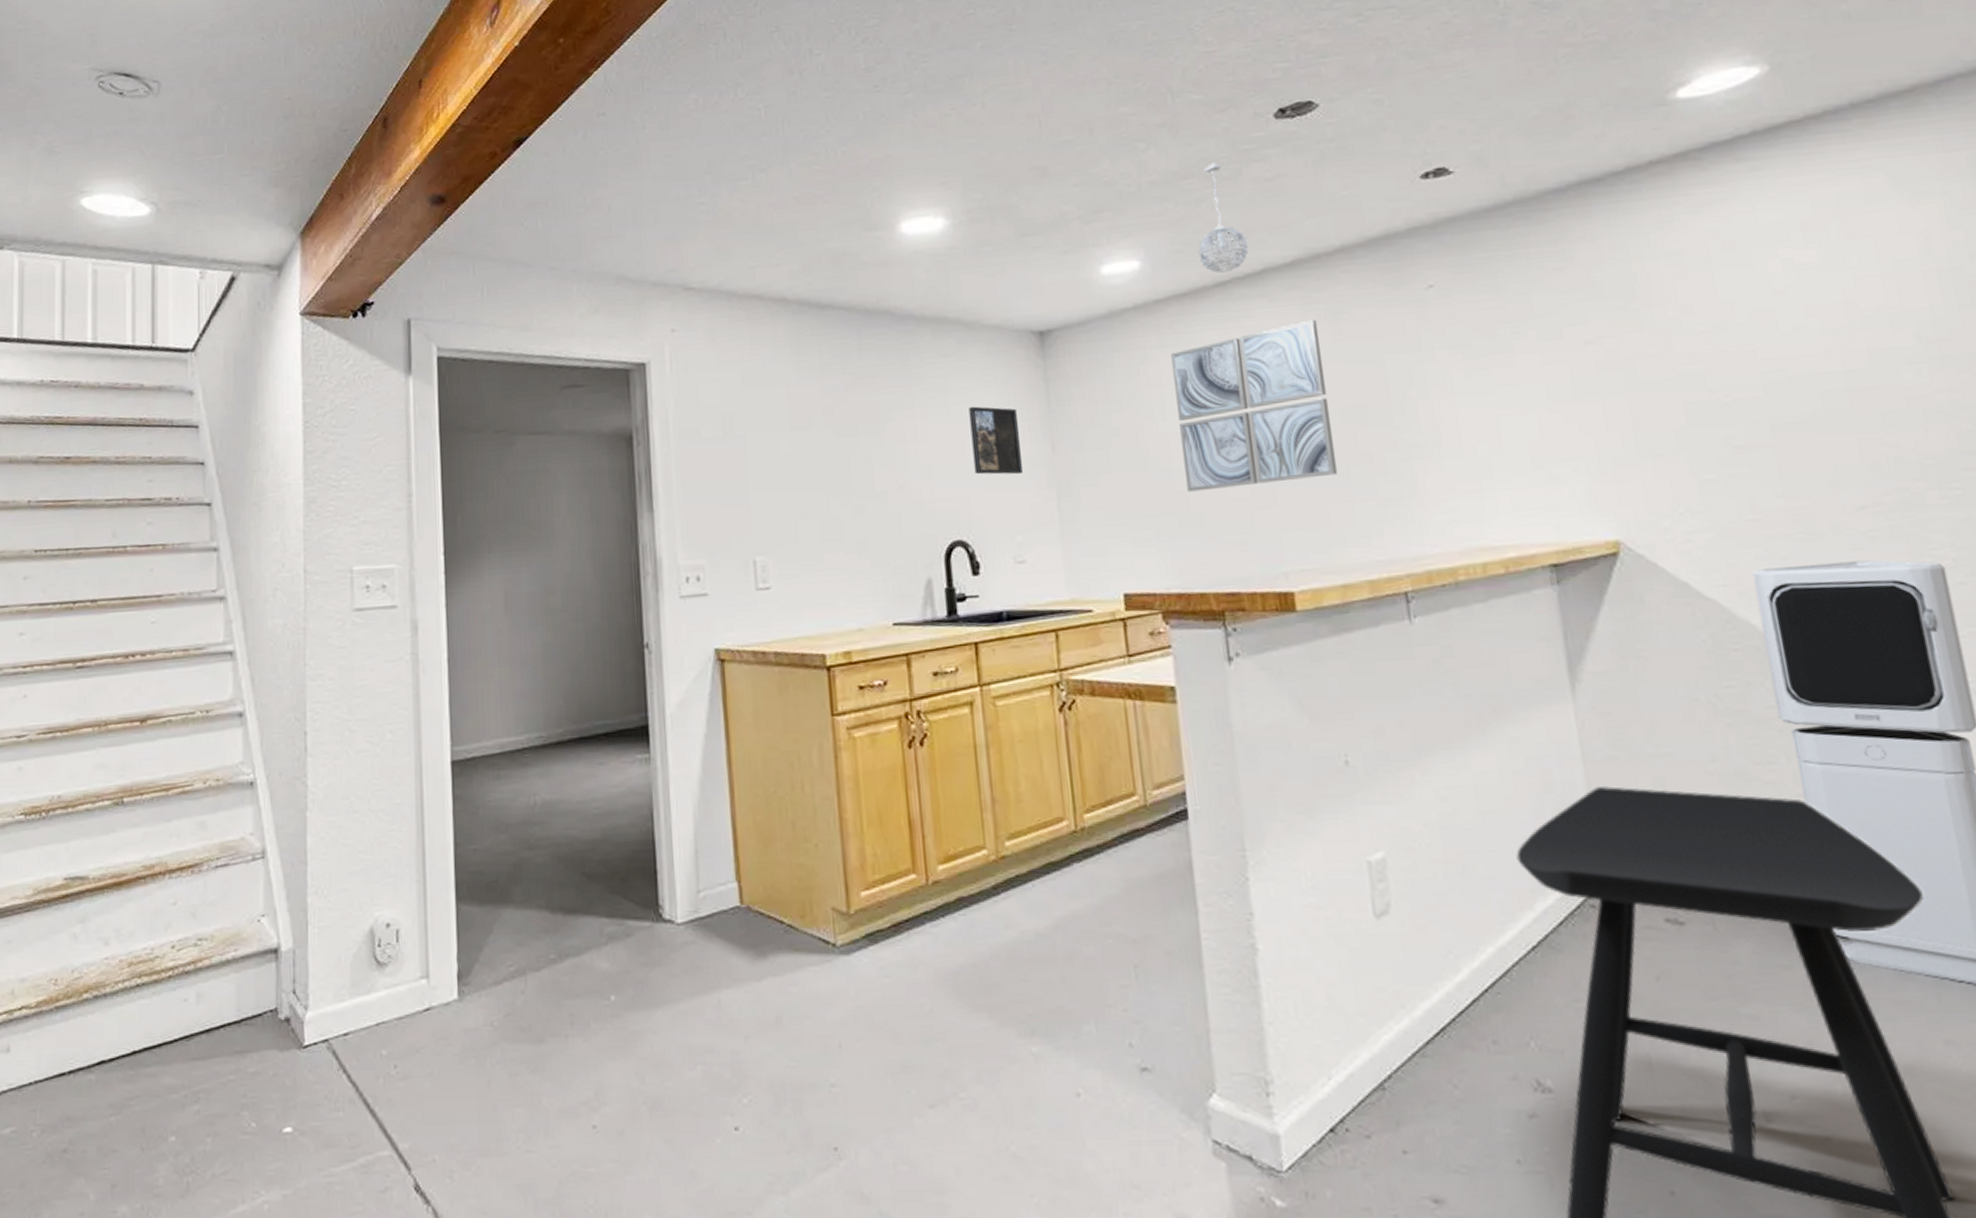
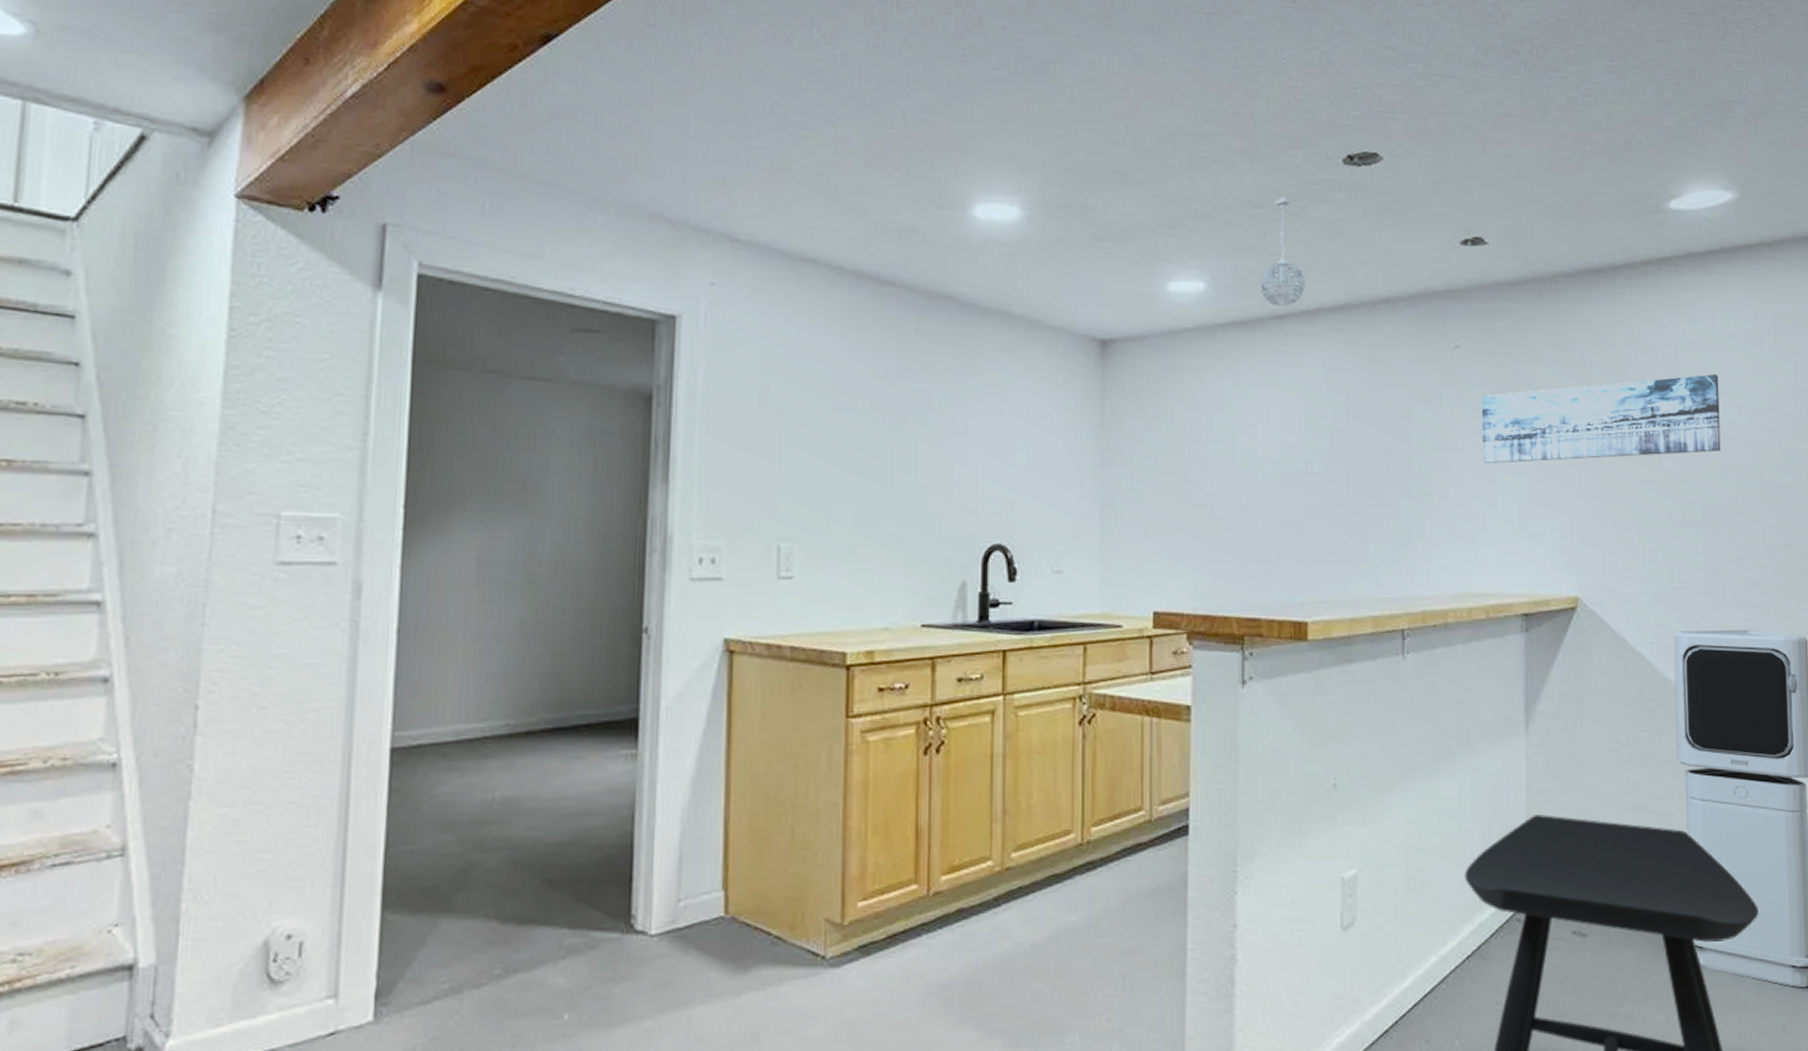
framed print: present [969,406,1023,475] -> none [1022,408,1071,483]
wall art: present [1171,319,1338,492] -> none [1224,363,1359,518]
wall art: none [1468,273,1787,406] -> present [1482,374,1721,463]

